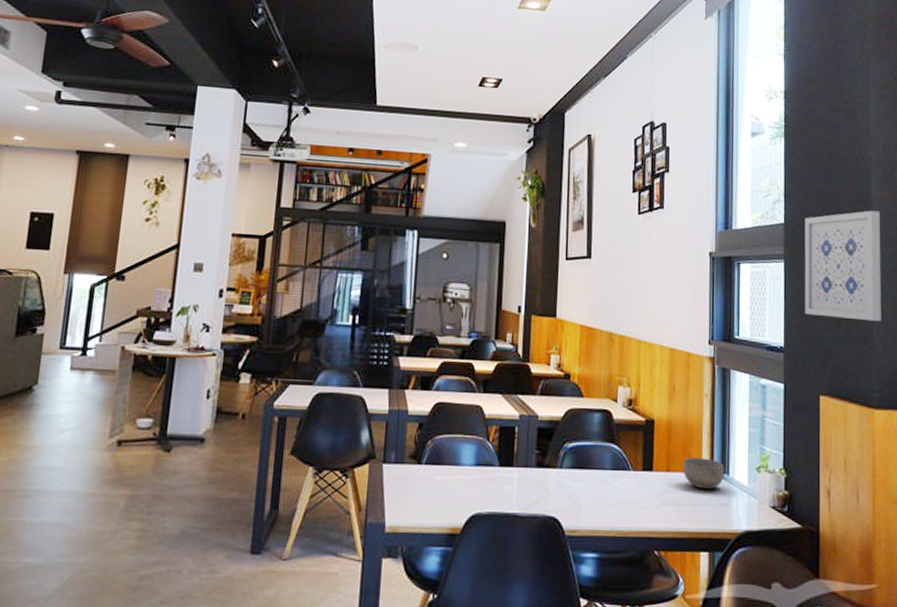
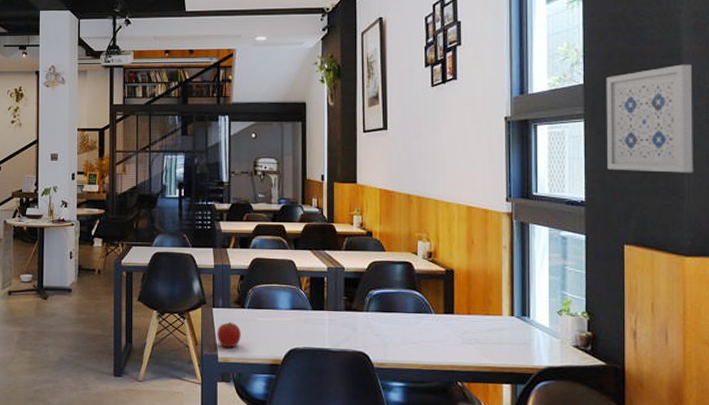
apple: none [385,481,415,514] -> present [217,322,241,348]
bowl: present [682,457,725,490] -> none [483,302,525,331]

